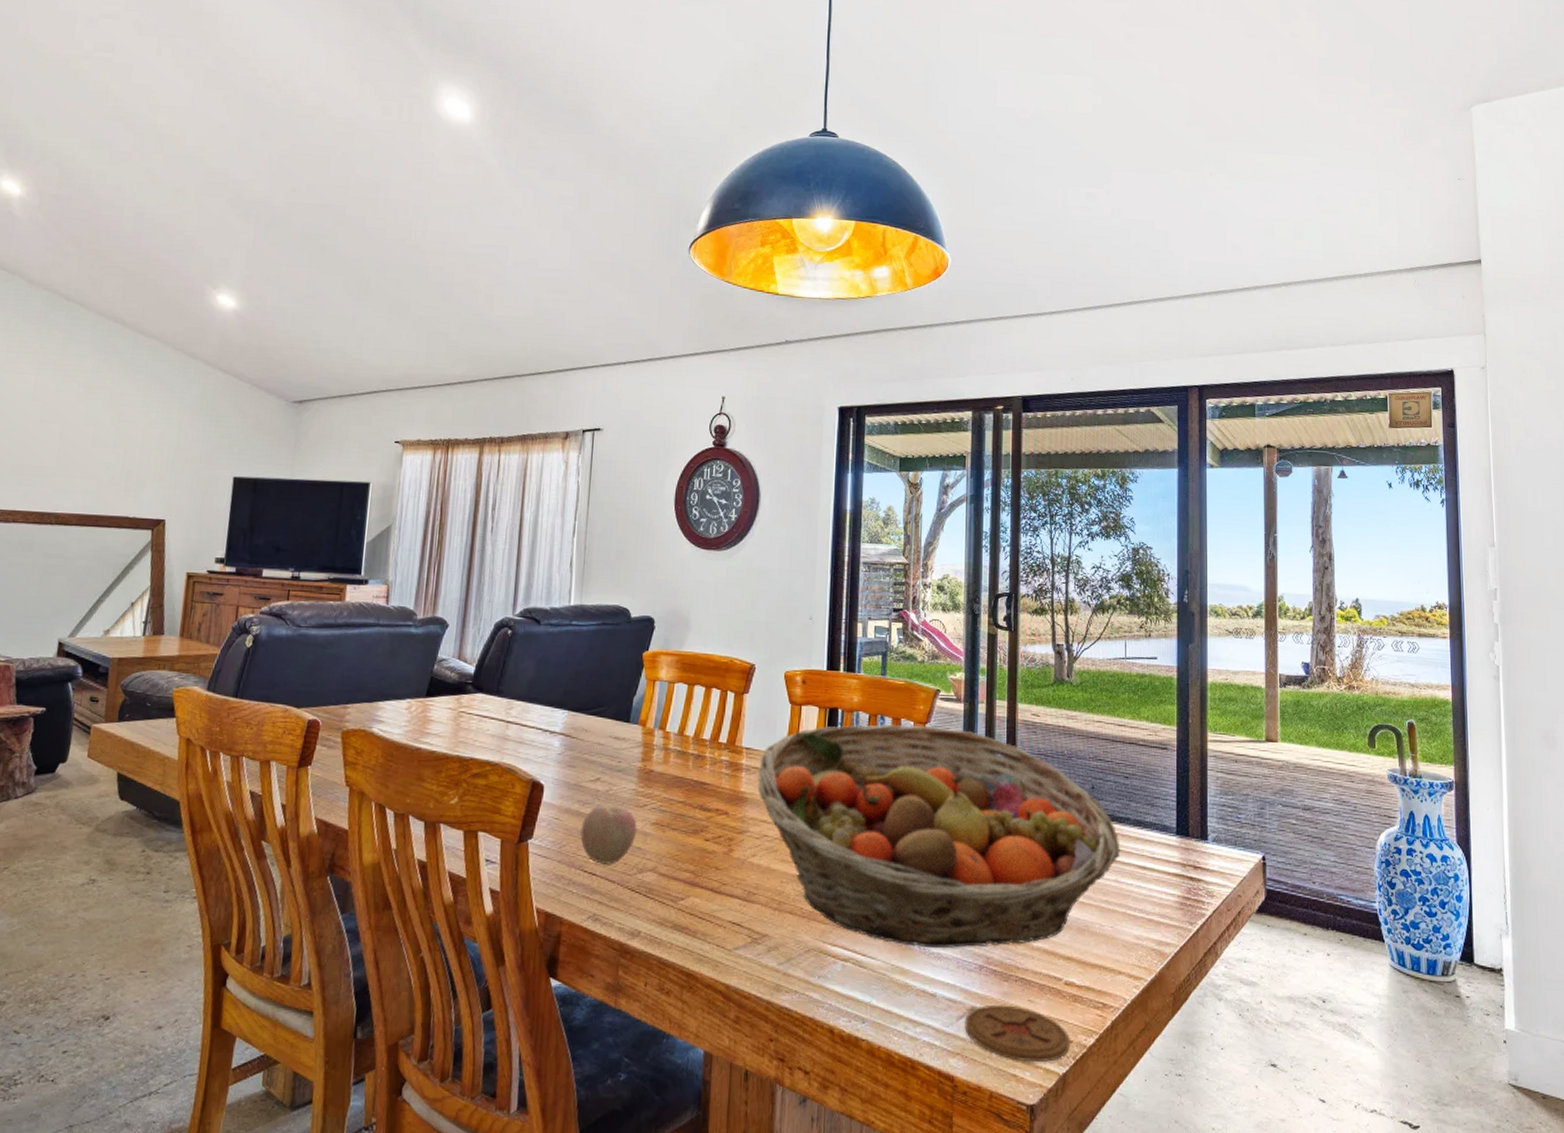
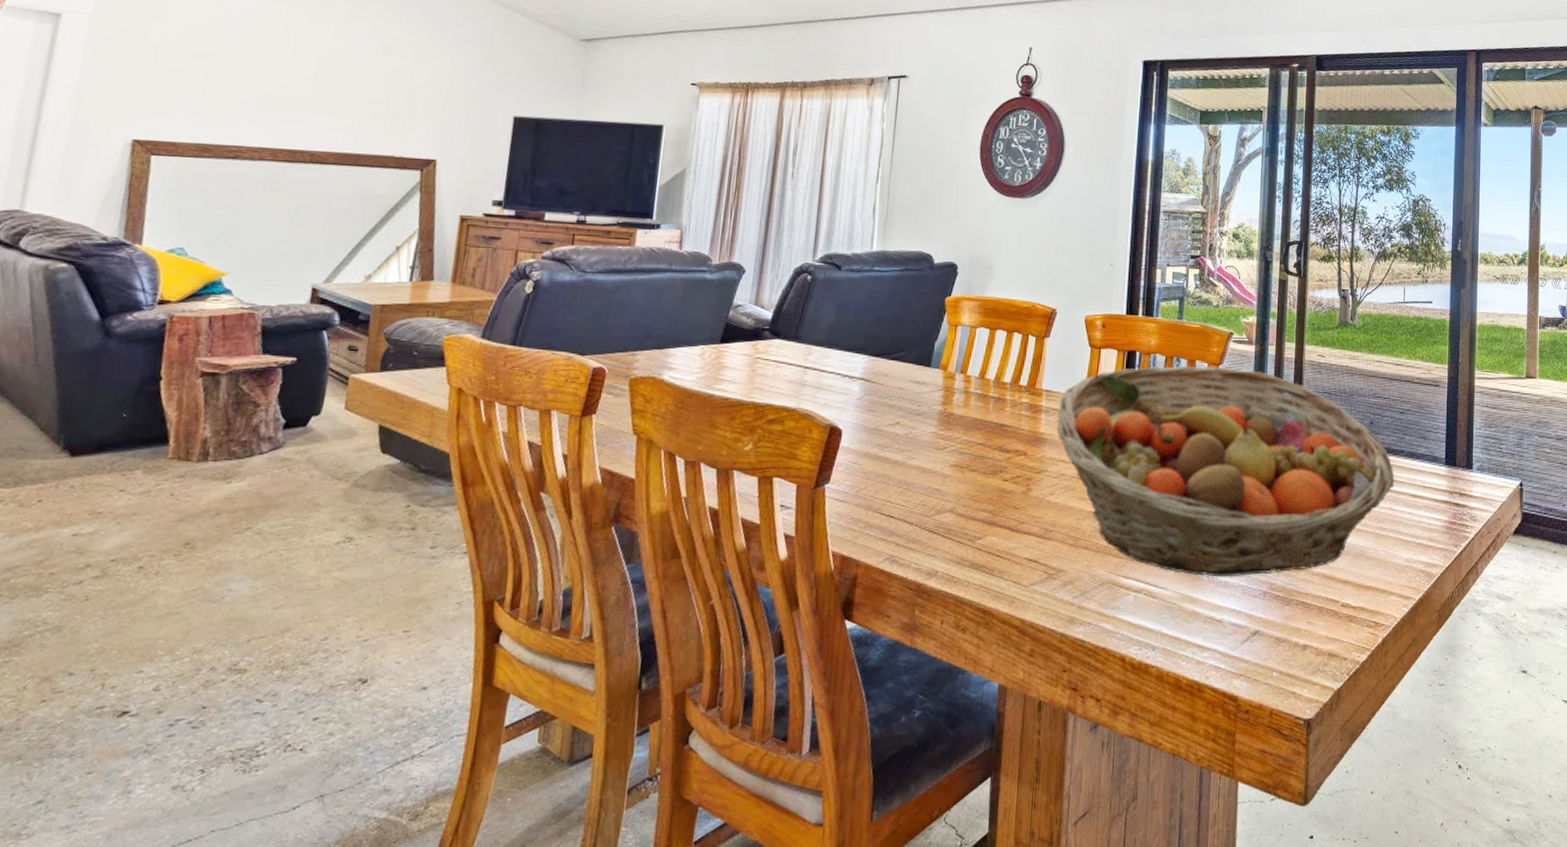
apple: present [580,803,637,866] -> none [878,446,936,508]
coaster: present [964,1004,1070,1062] -> none [1248,627,1345,679]

